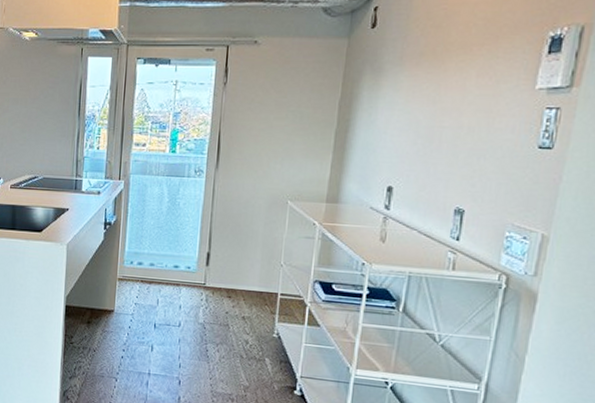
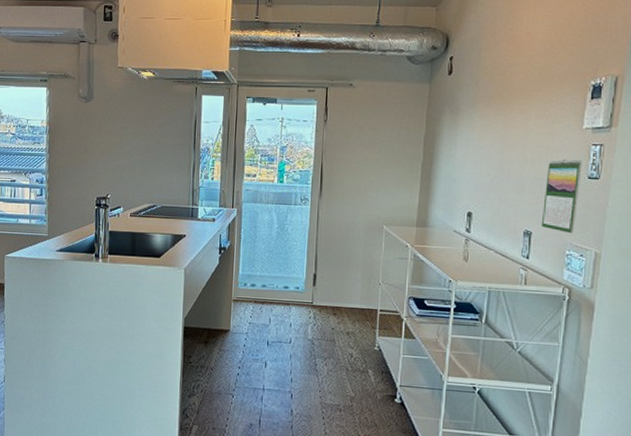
calendar: none [477,125,533,213] -> present [542,158,583,234]

